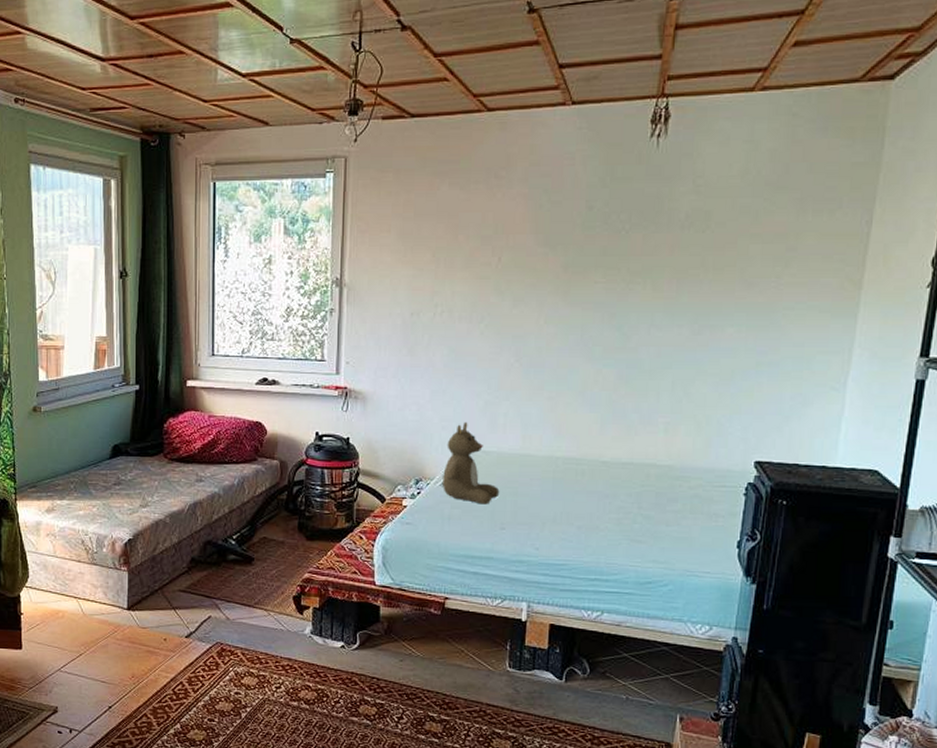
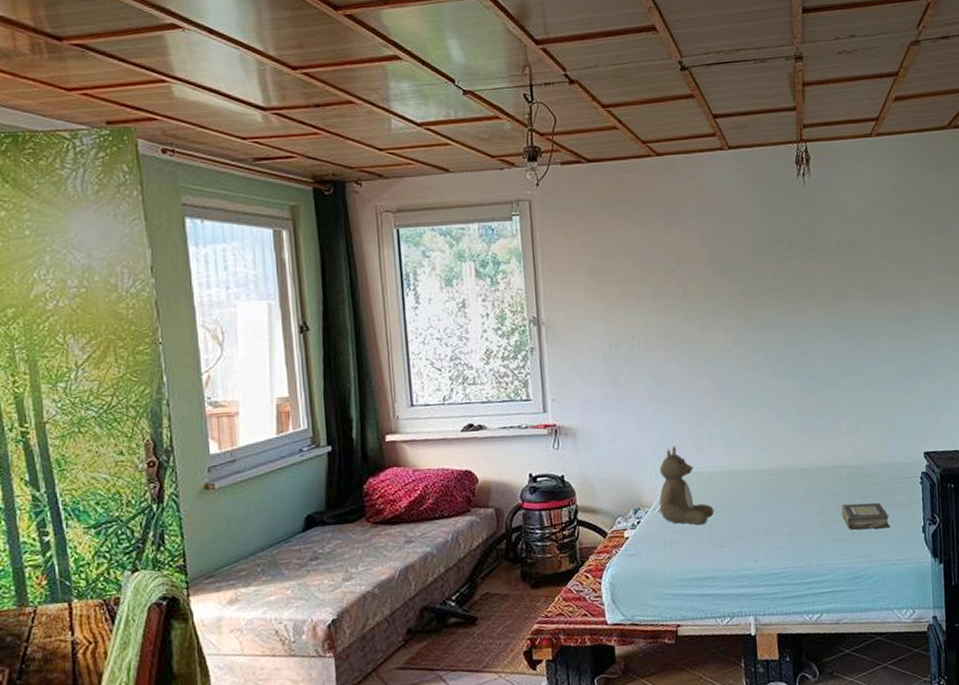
book: none [643,505,699,537] -> present [841,502,891,530]

